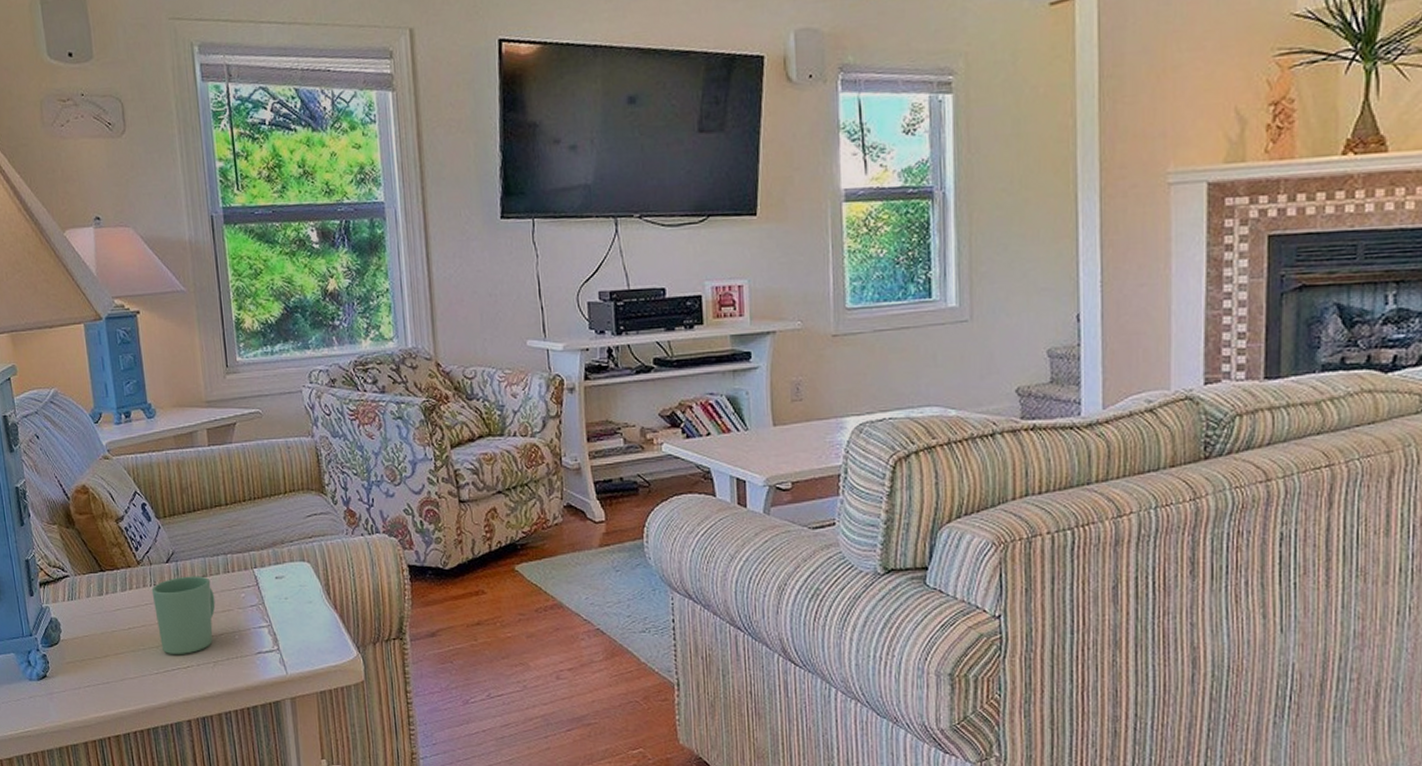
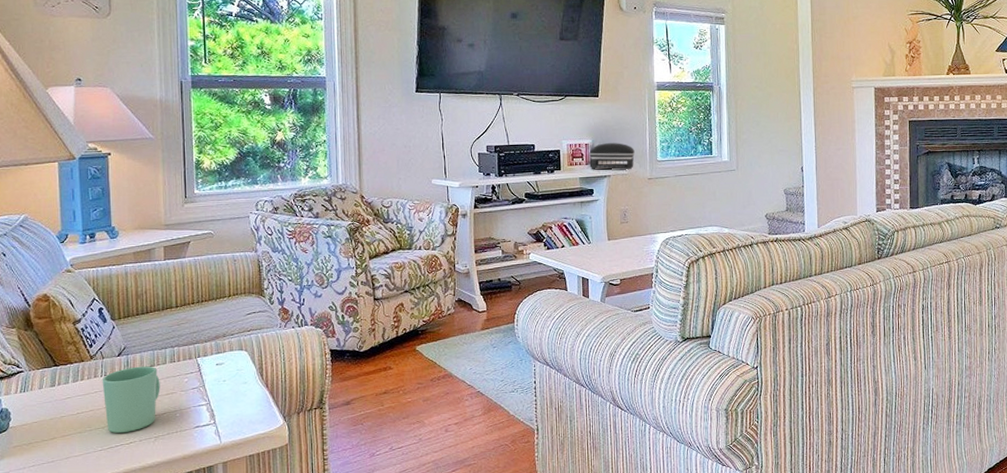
wireless router: none [744,283,812,324] -> present [589,143,635,170]

